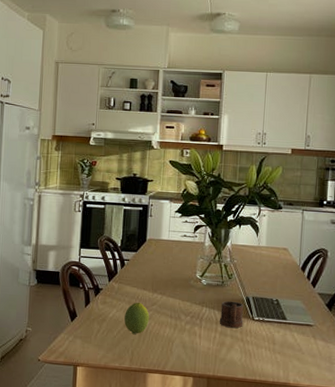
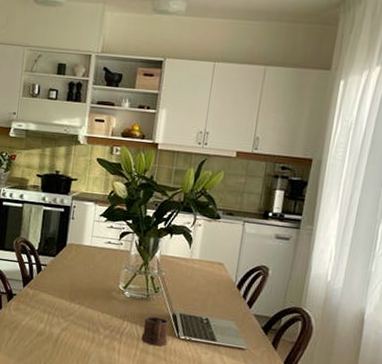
fruit: present [124,302,150,335] -> none [37,311,66,346]

